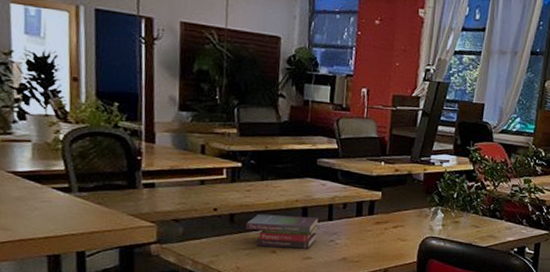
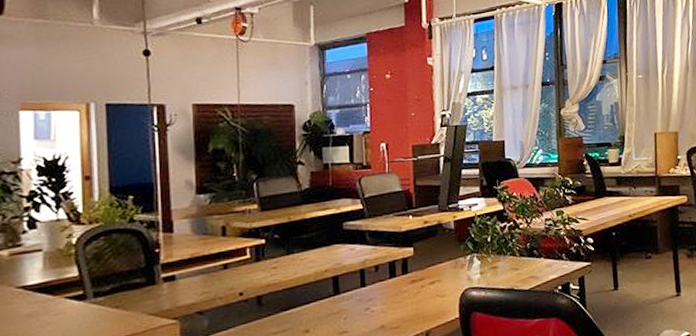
books: present [246,213,319,249] -> none [275,286,351,328]

